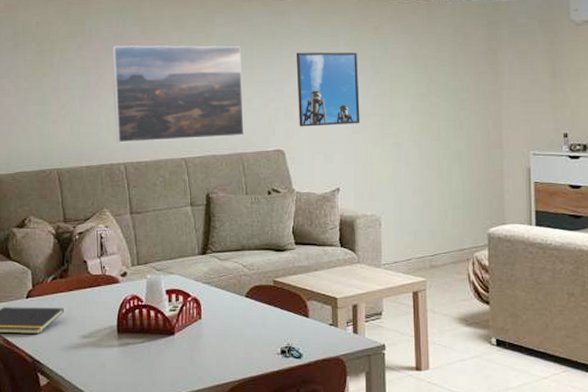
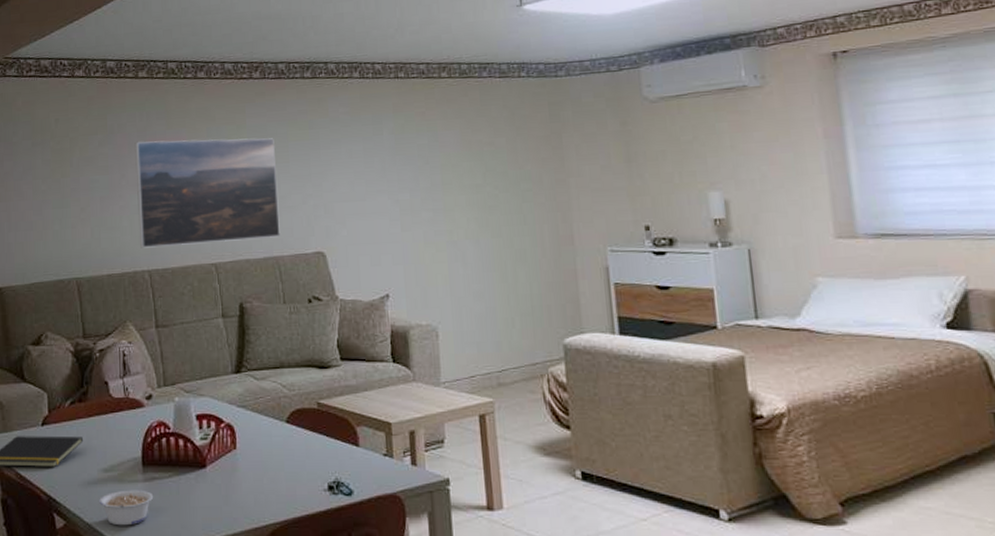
legume: none [79,353,128,384] -> present [99,490,154,526]
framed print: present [296,52,360,127] -> none [335,140,410,226]

